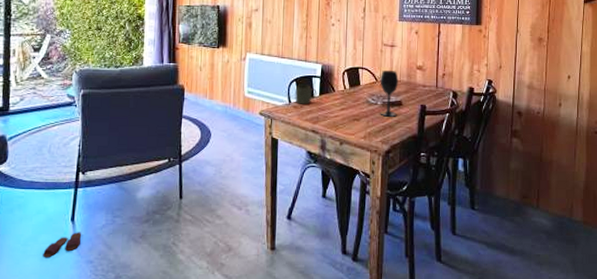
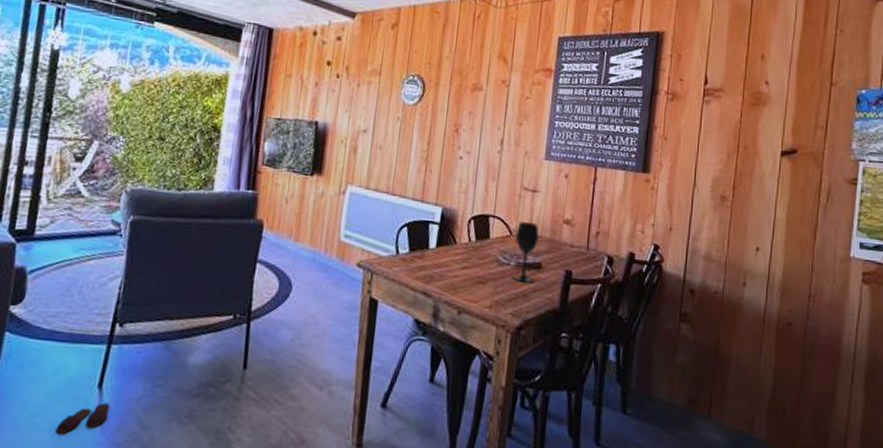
mug: present [295,84,317,104] -> none [404,231,434,258]

